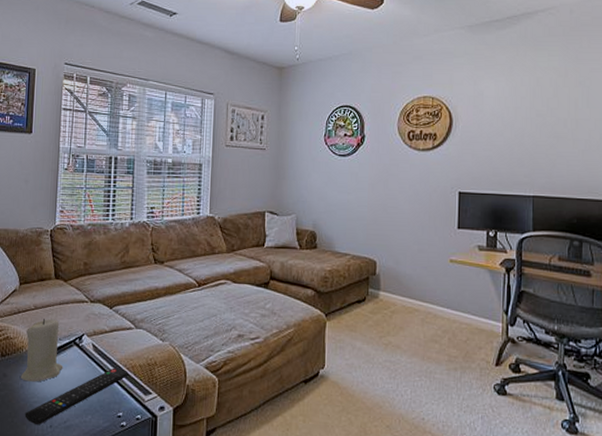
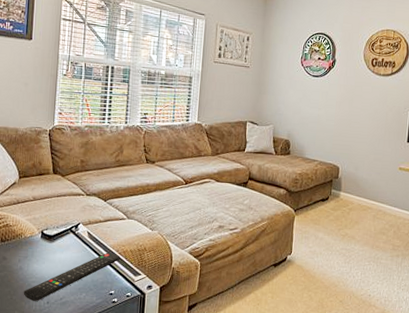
candle: present [21,318,63,382] -> none [19,208,60,265]

